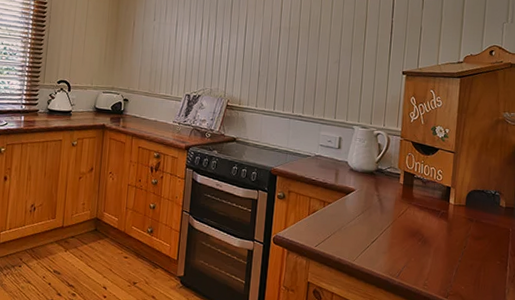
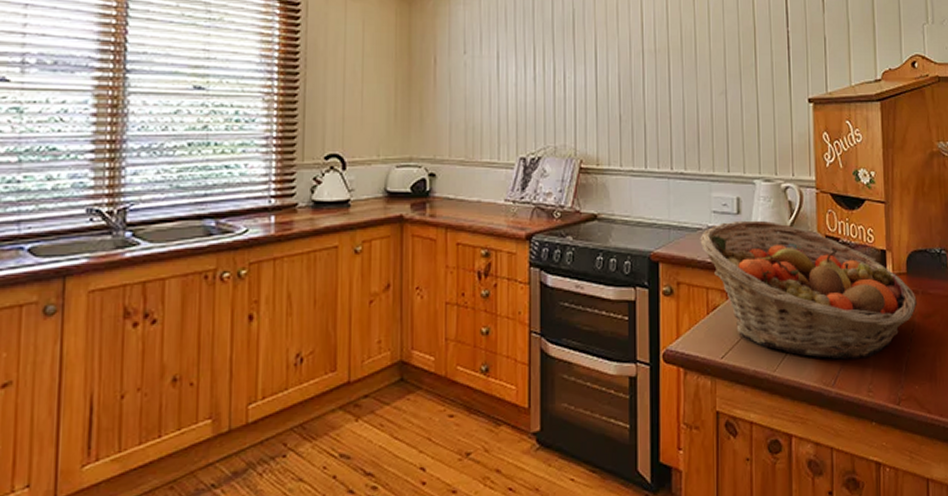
fruit basket: none [308,153,471,262] -> present [700,220,917,360]

